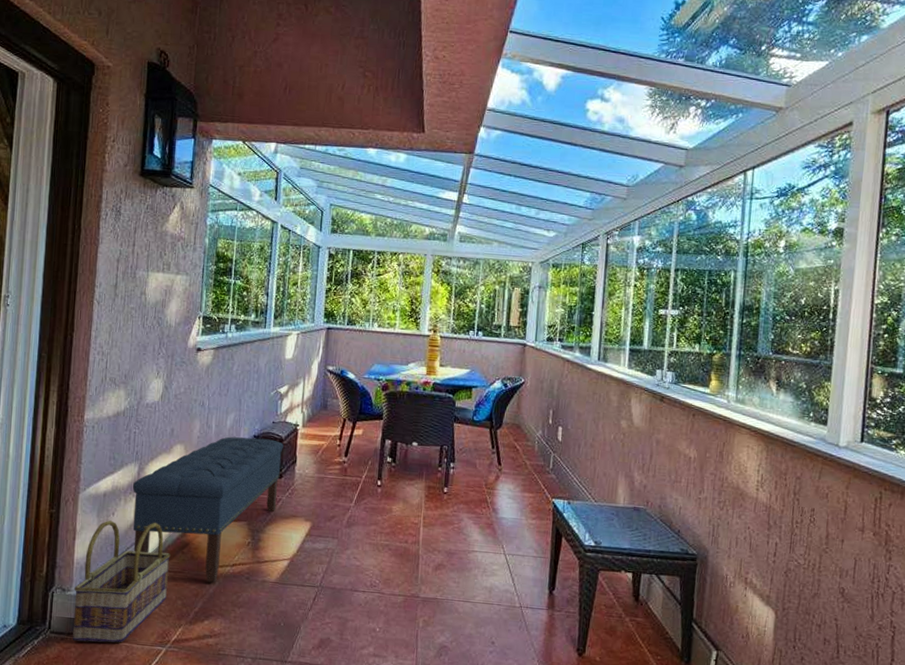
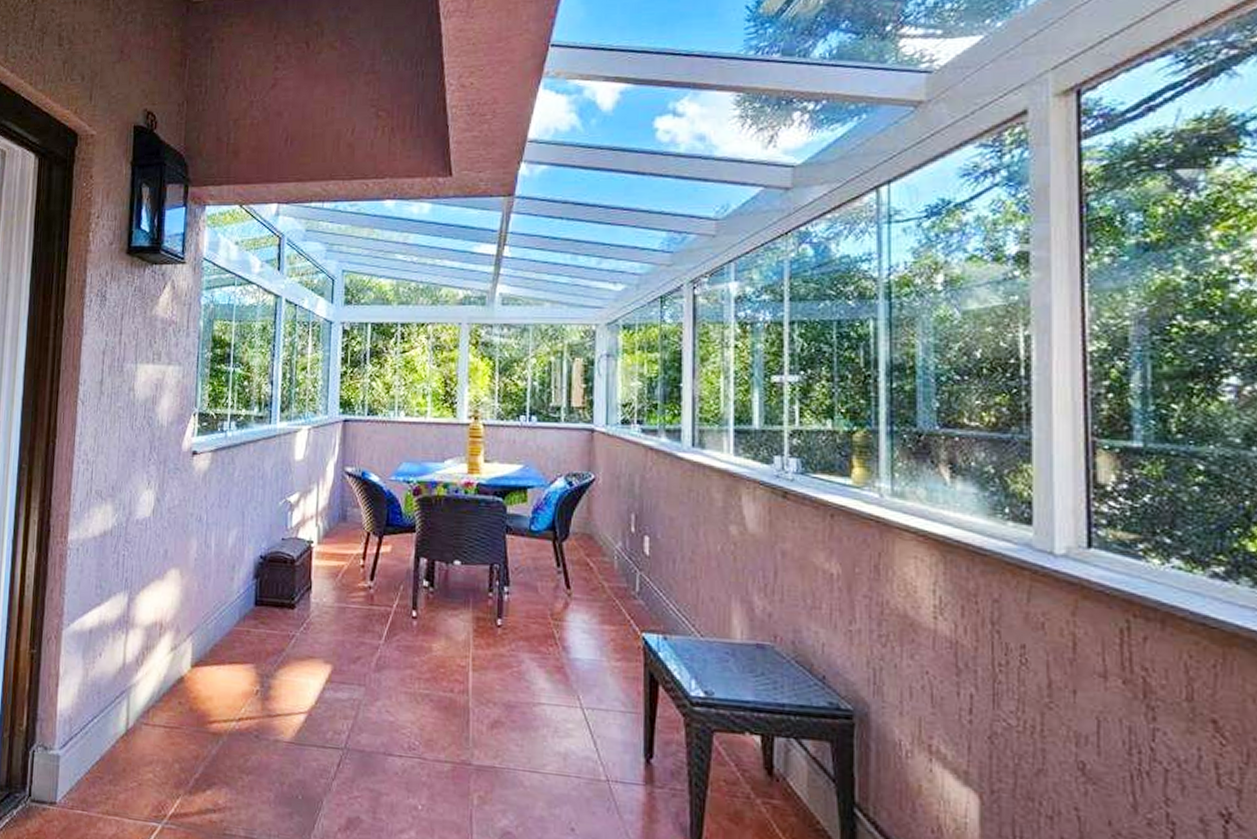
basket: present [73,520,171,643] -> none [56,662,166,817]
bench: present [132,436,284,583] -> none [121,558,296,742]

